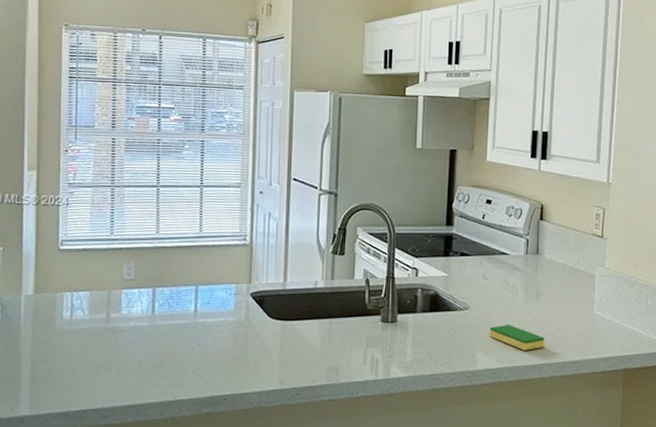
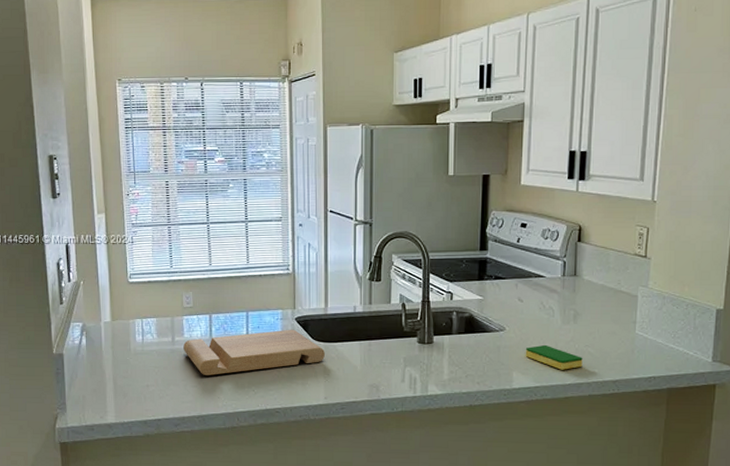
cutting board: none [119,305,281,358] -> present [183,329,325,375]

